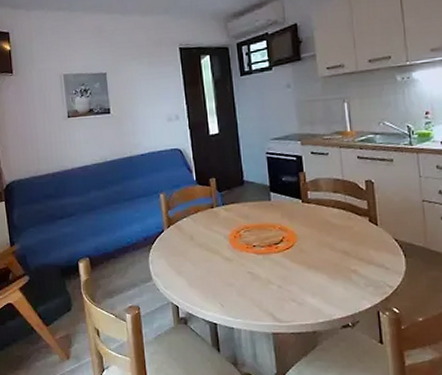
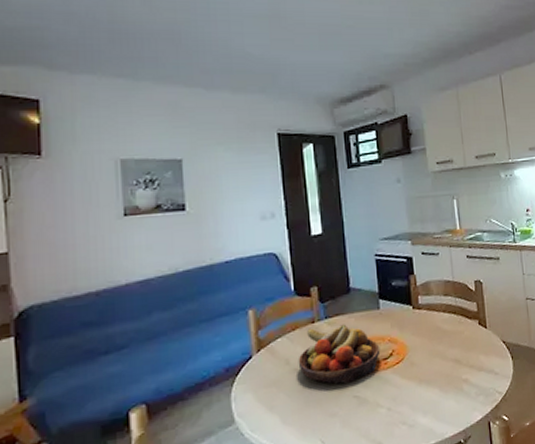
fruit bowl: none [200,211,272,260] -> present [298,324,381,384]

